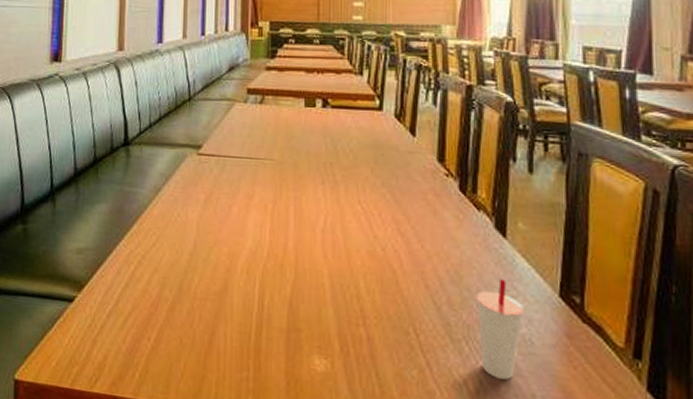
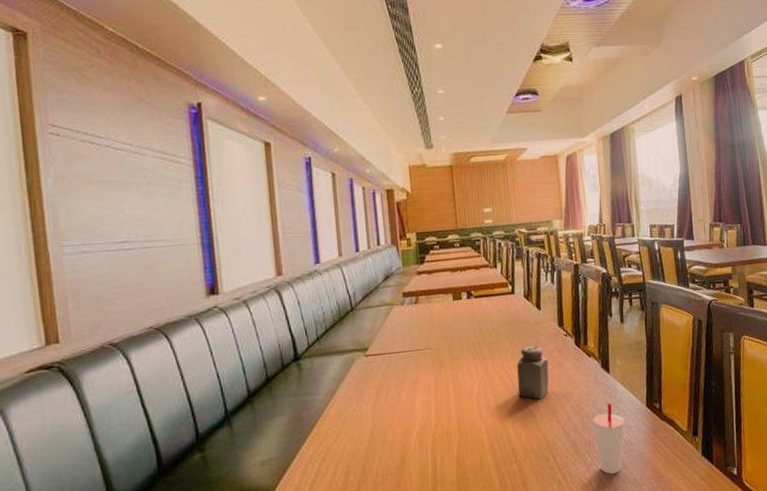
salt shaker: none [375,180,419,252] -> present [517,346,549,400]

